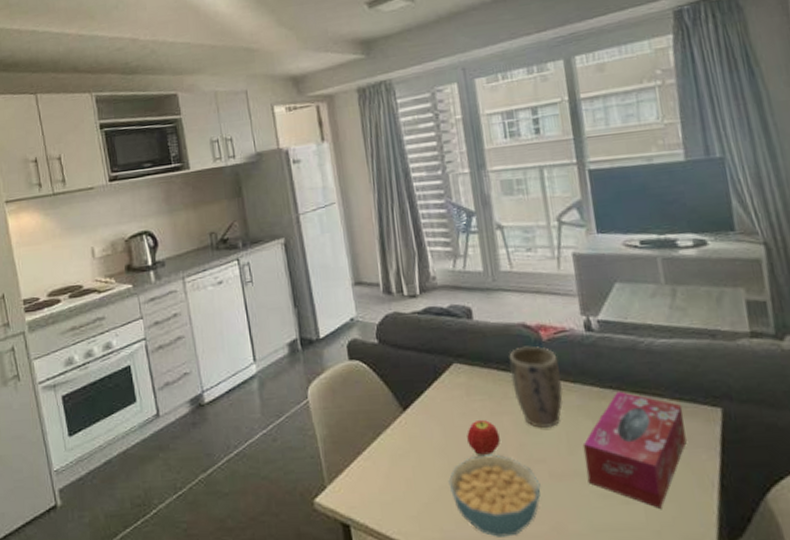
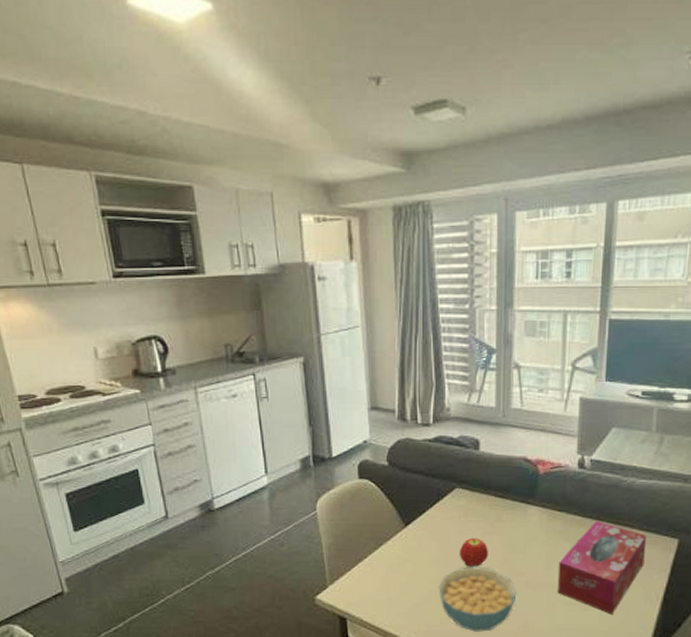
plant pot: present [508,346,564,429] -> none [505,477,551,548]

